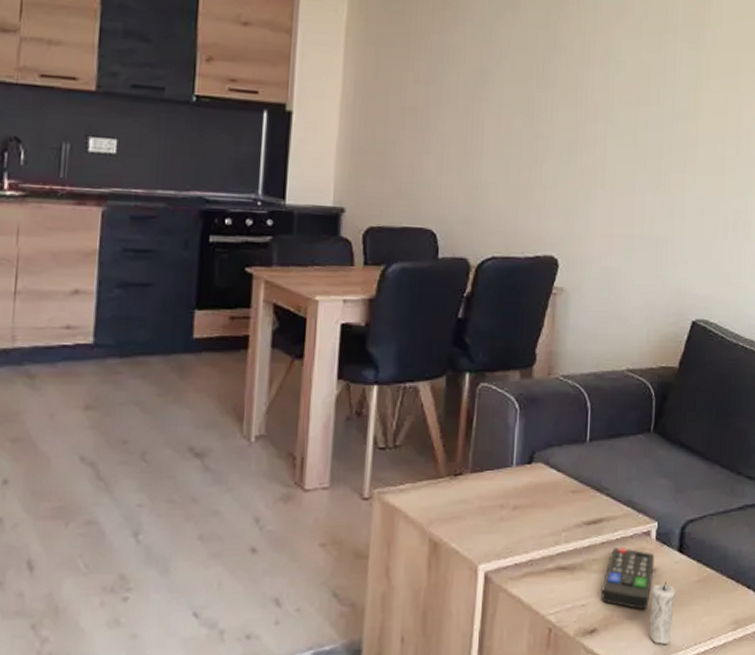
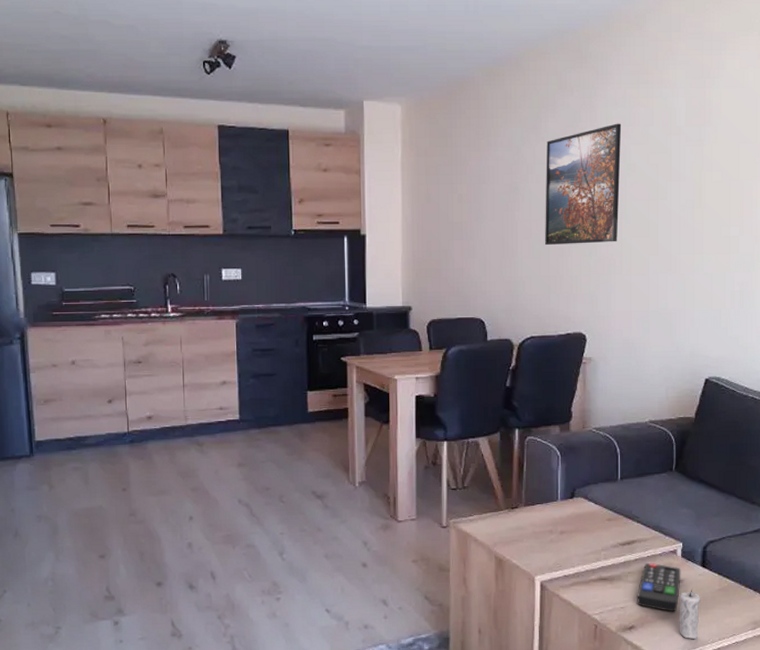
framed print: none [516,11,613,151] -> present [545,123,622,246]

